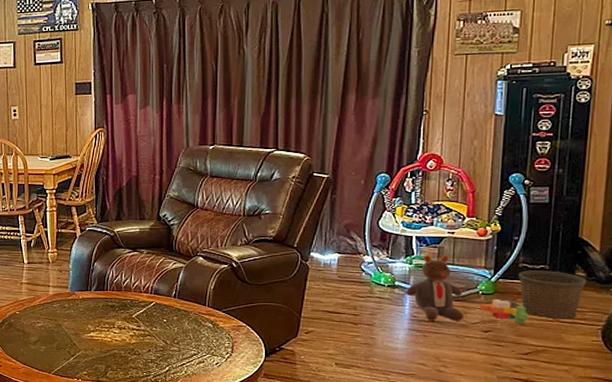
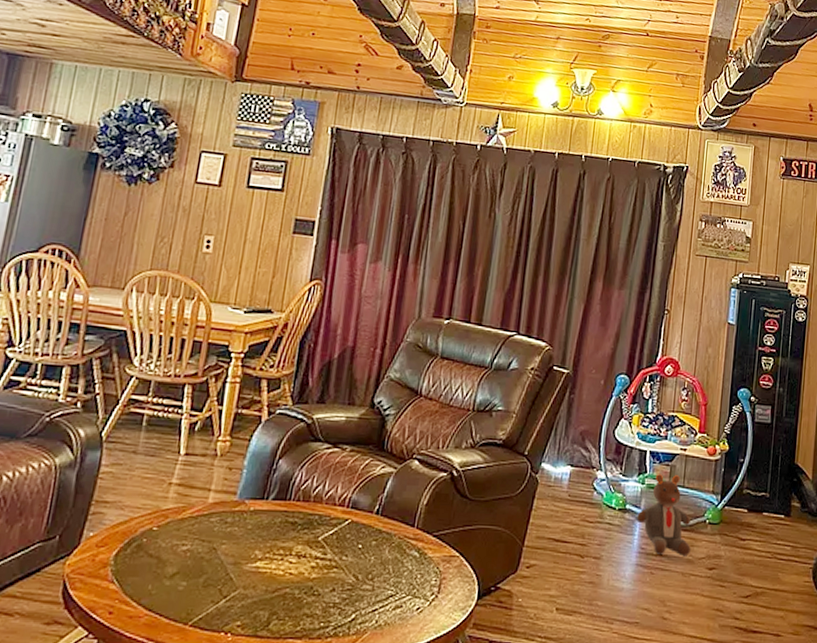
toy blocks: present [480,298,529,324] -> none [706,529,750,561]
basket: present [518,271,587,320] -> none [742,498,801,556]

